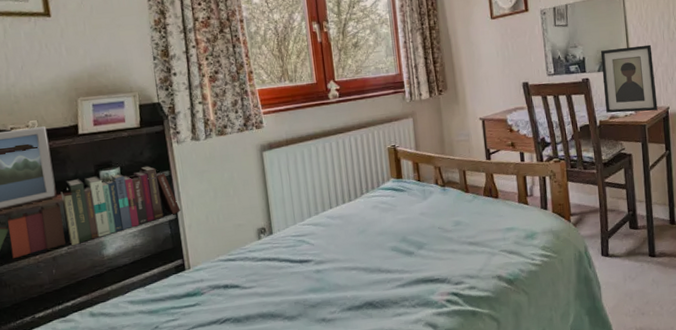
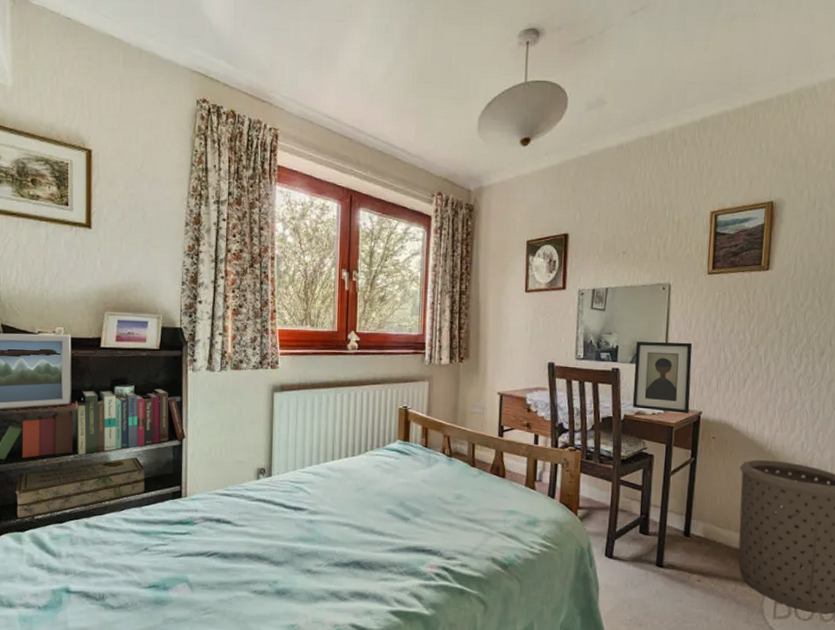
decorative box: none [10,238,147,321] -> present [14,457,145,519]

